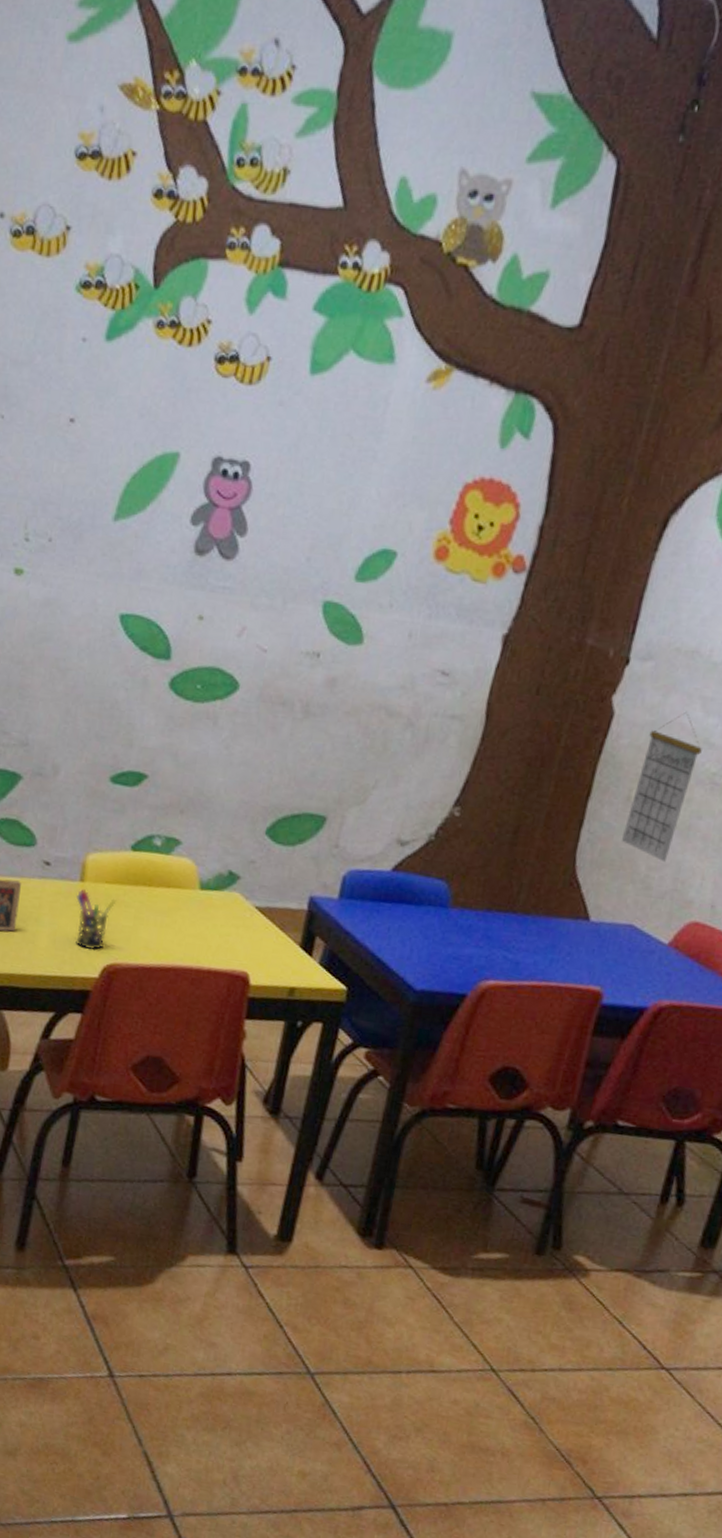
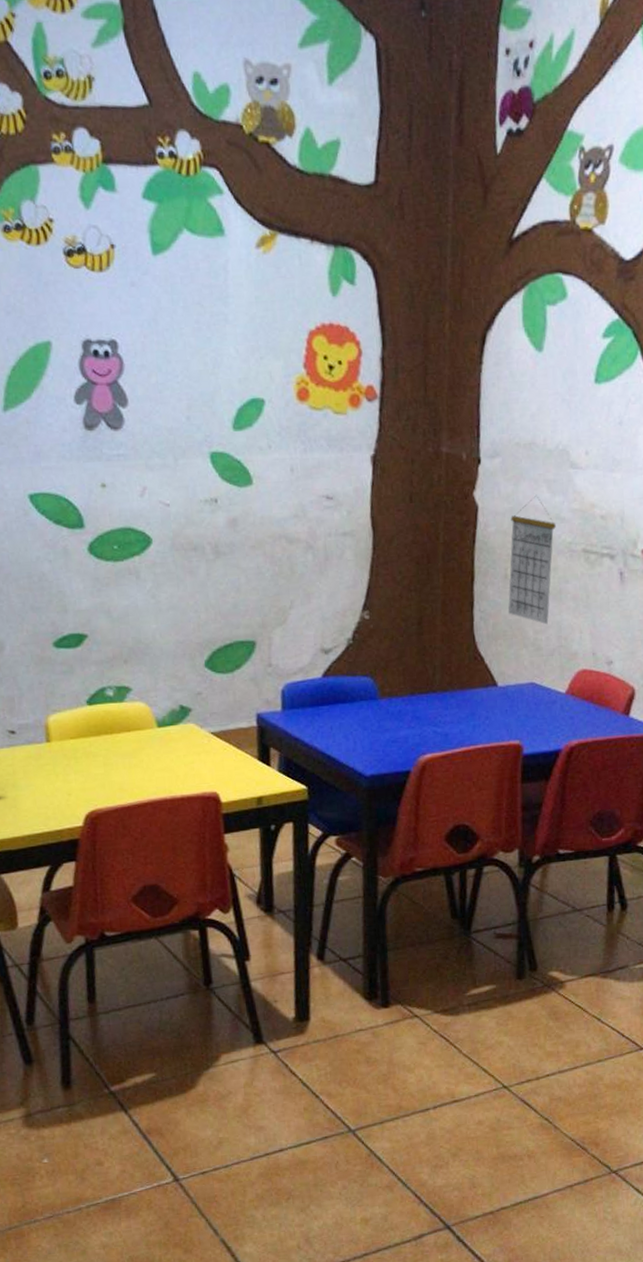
pen holder: present [76,889,117,950] -> none [45,749,85,803]

